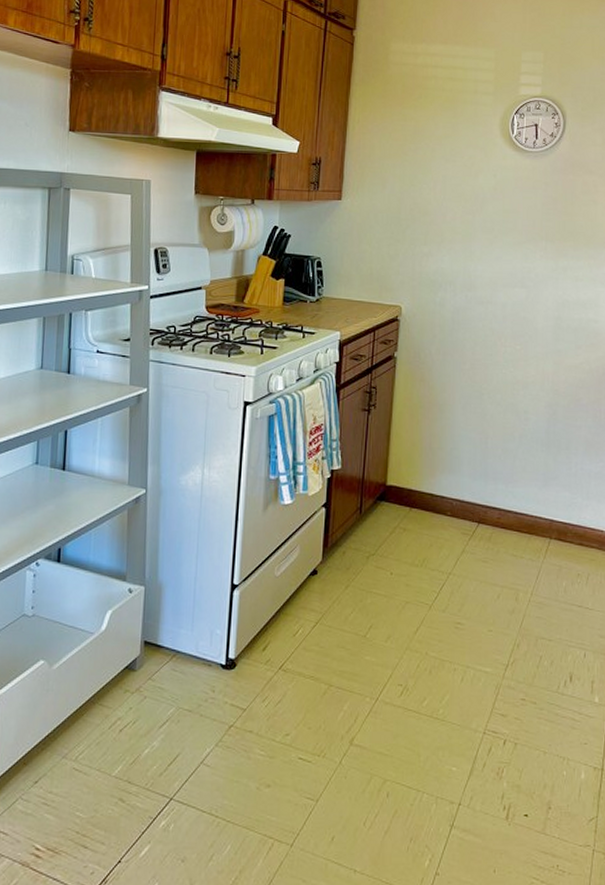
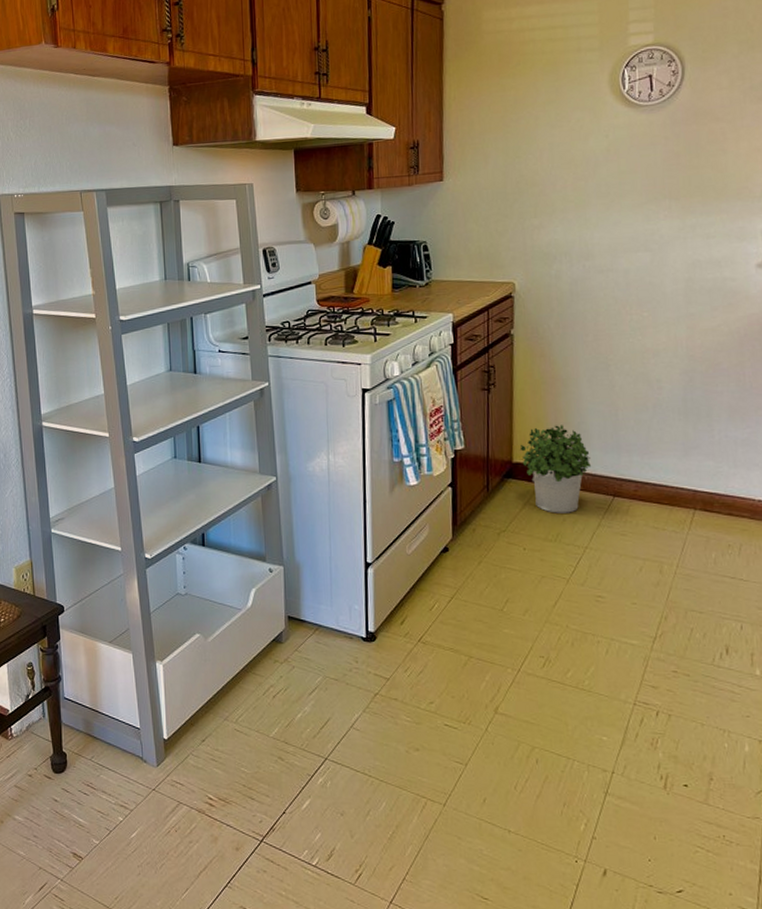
potted plant: none [394,450,461,538] -> present [520,425,592,513]

